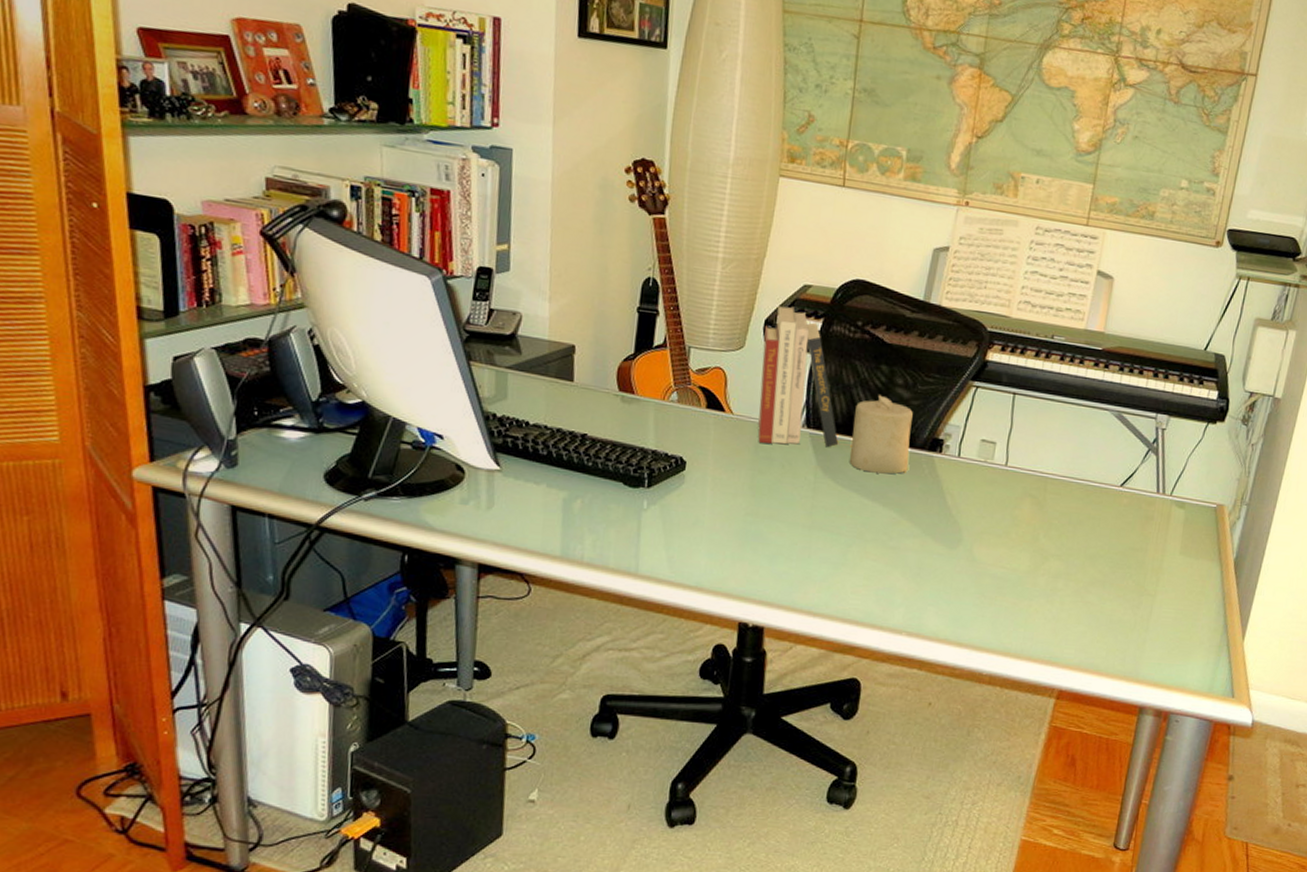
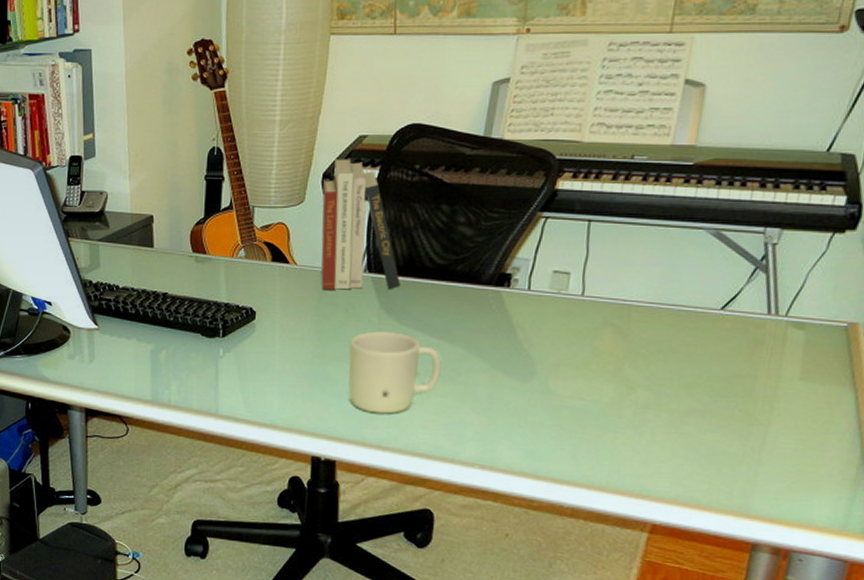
mug: none [781,489,875,578] -> present [348,331,442,414]
candle: present [849,395,913,474] -> none [412,235,477,312]

